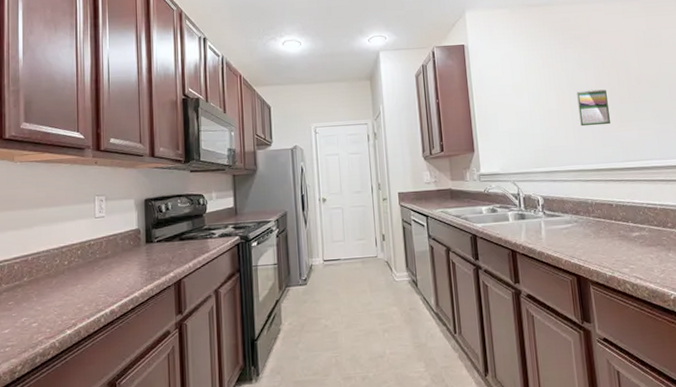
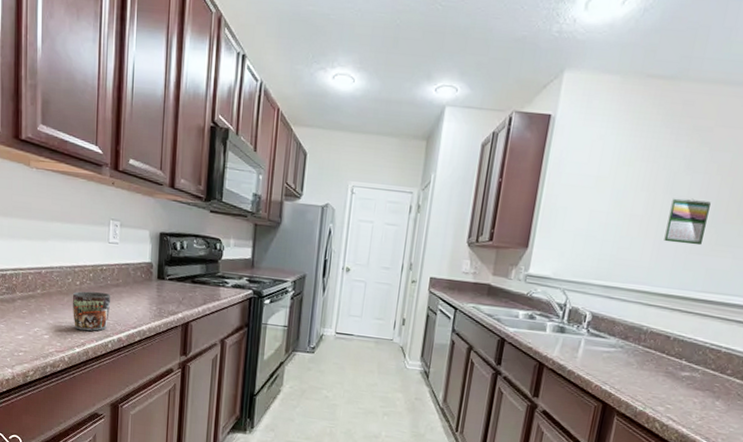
mug: none [60,267,100,311] -> present [72,291,110,331]

